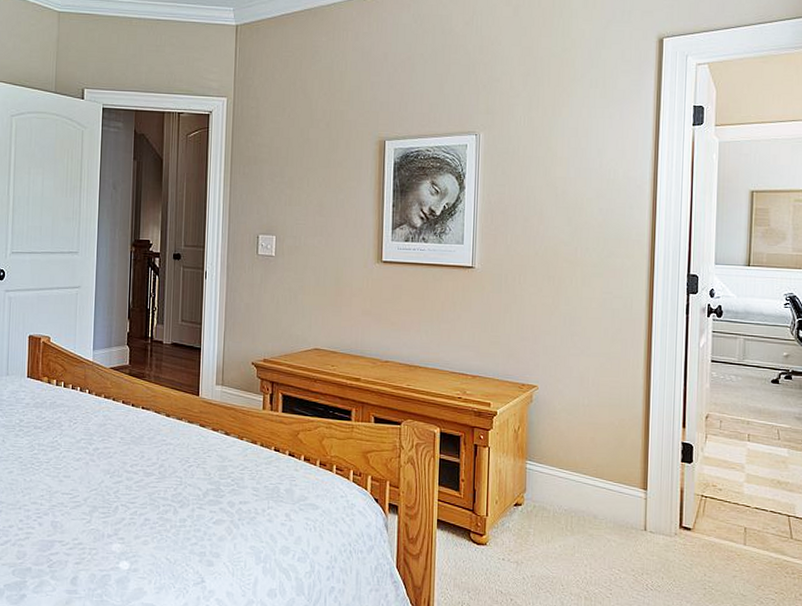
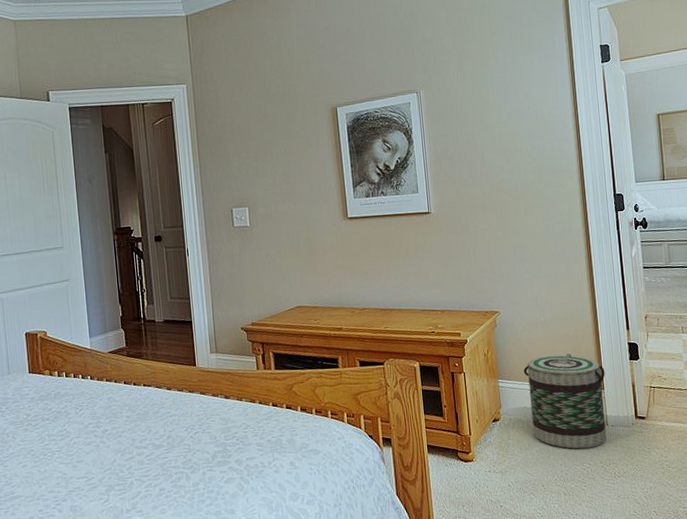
basket: none [556,442,651,553] -> present [523,353,607,449]

